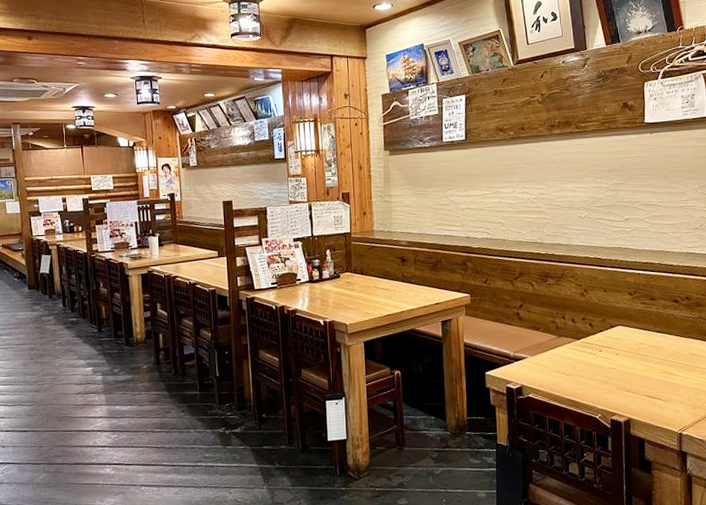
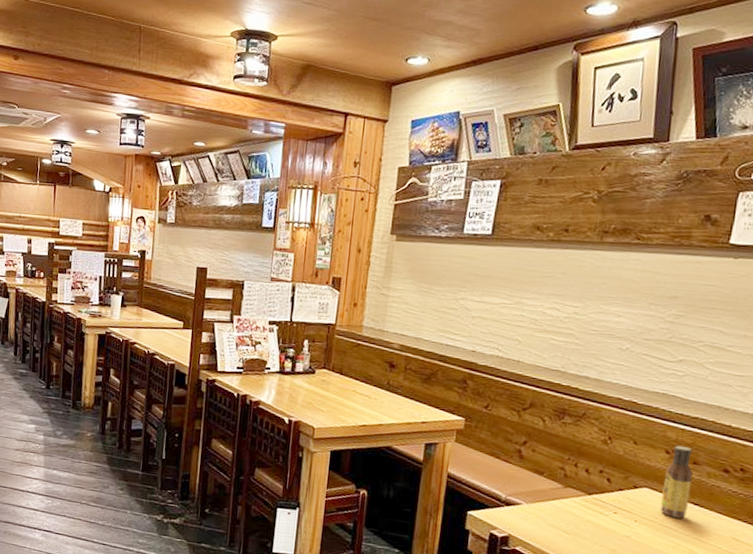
sauce bottle: none [632,287,654,346] -> present [660,445,693,519]

